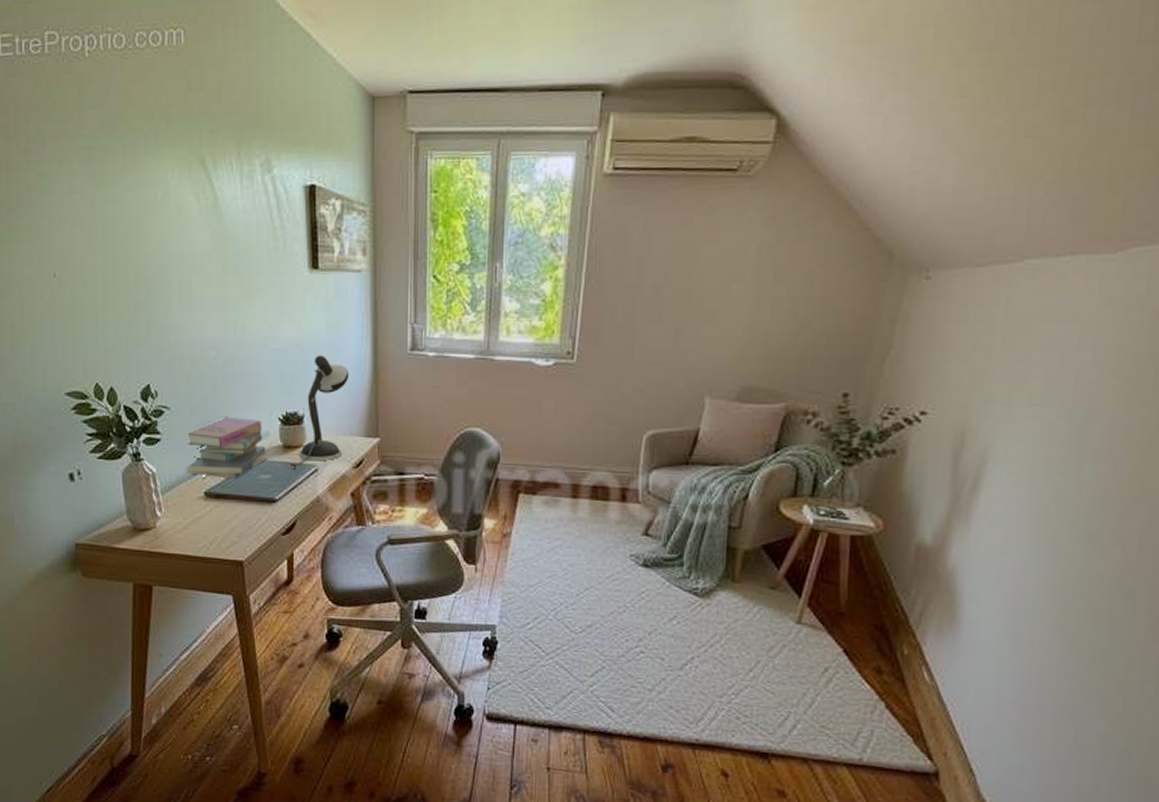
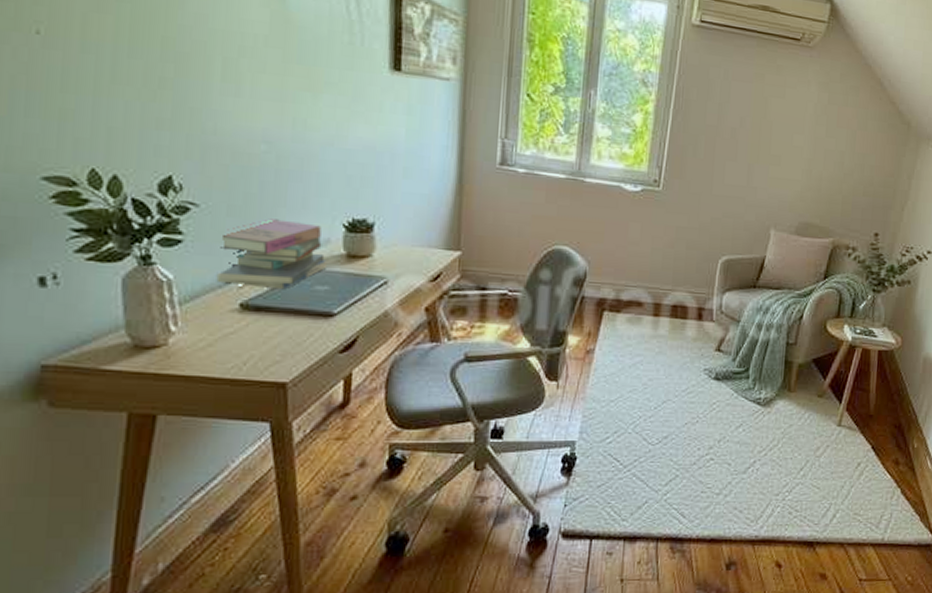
desk lamp: present [288,355,349,469] -> none [352,161,431,281]

